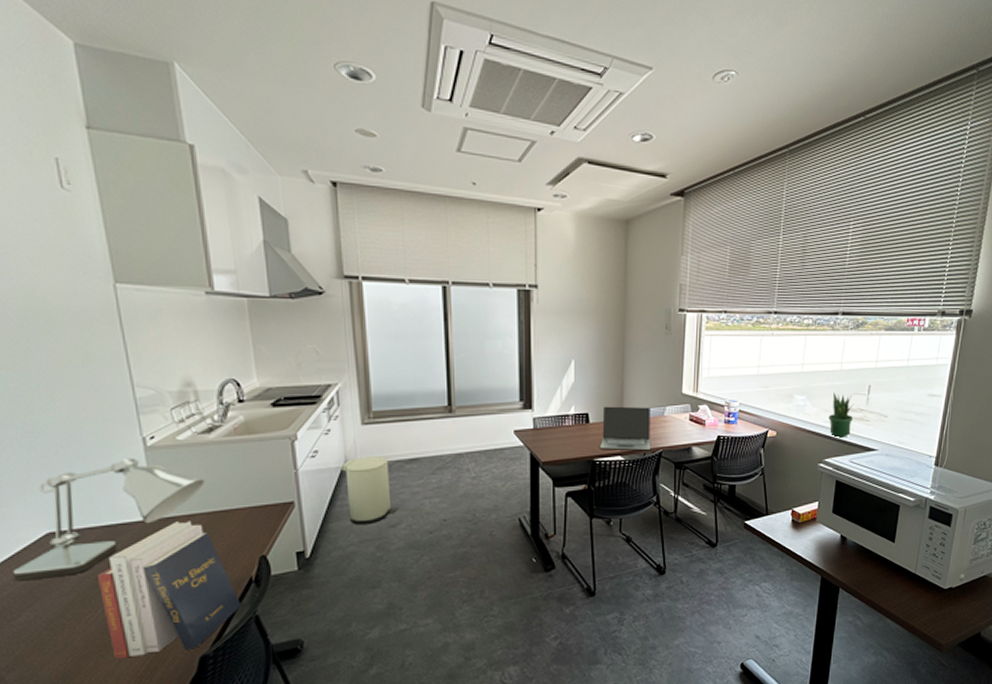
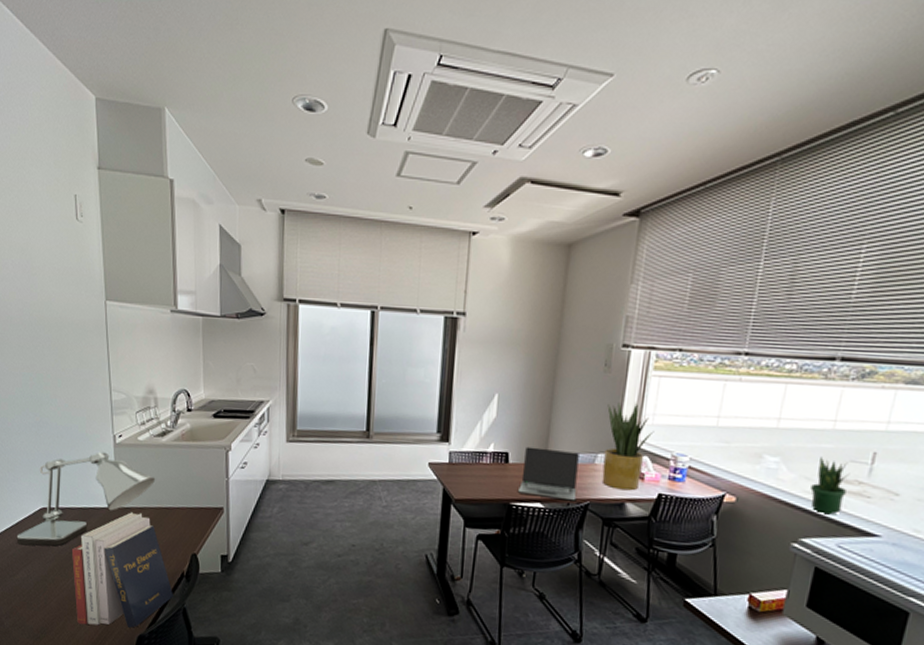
pedal bin: present [342,456,398,526] -> none [266,473,312,540]
planter: none [671,359,710,436] -> present [601,402,654,491]

